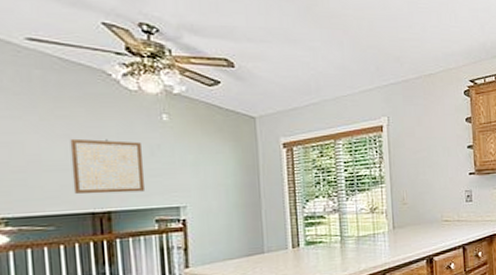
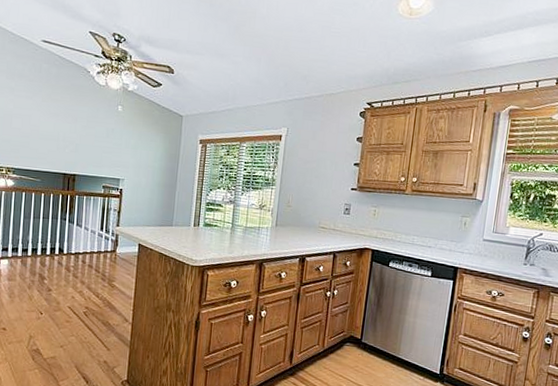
wall art: present [70,138,146,195] -> none [55,117,102,163]

